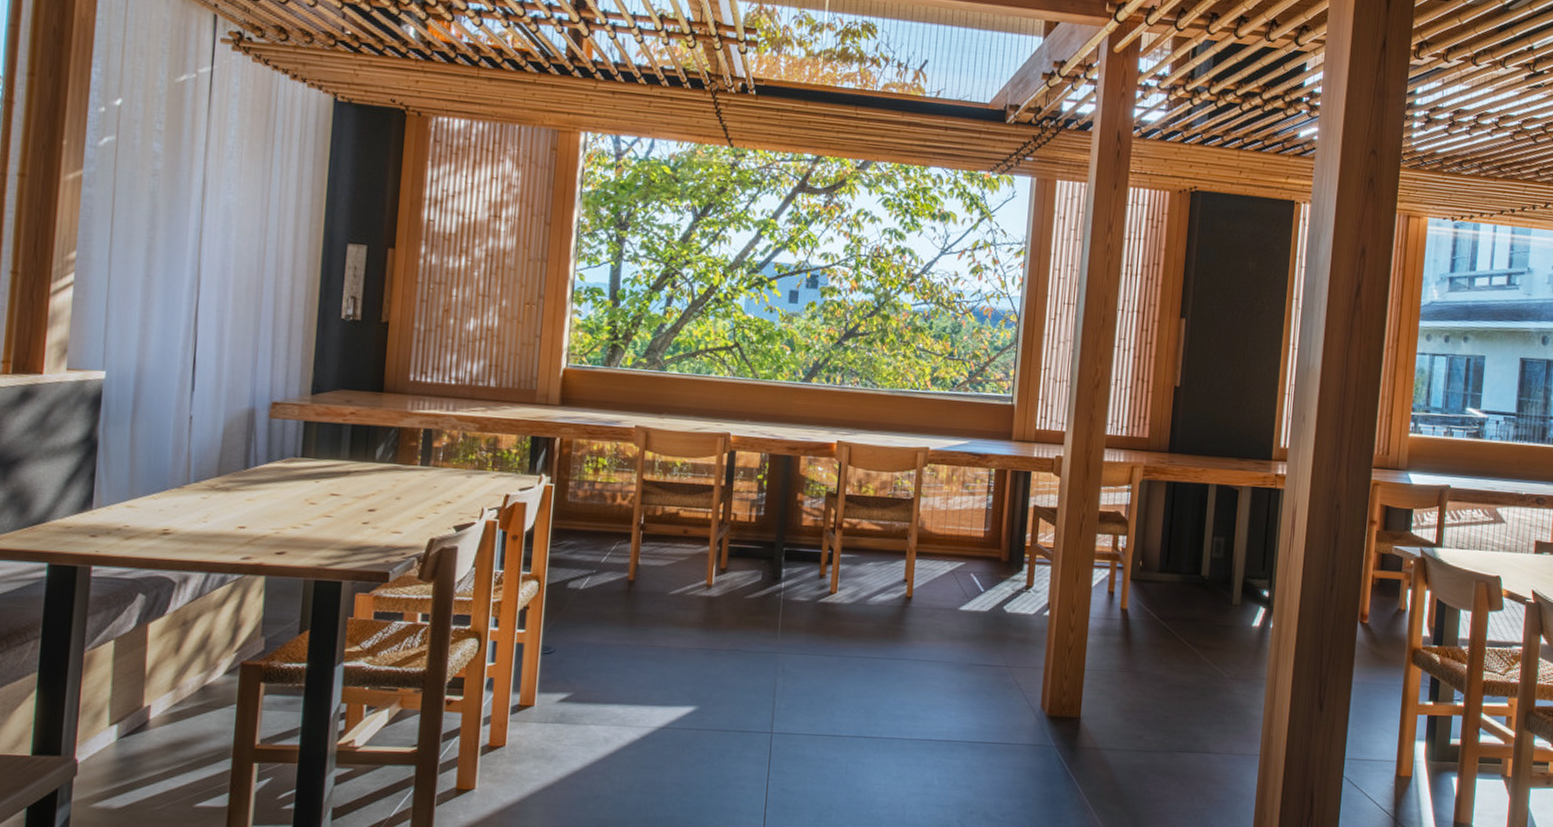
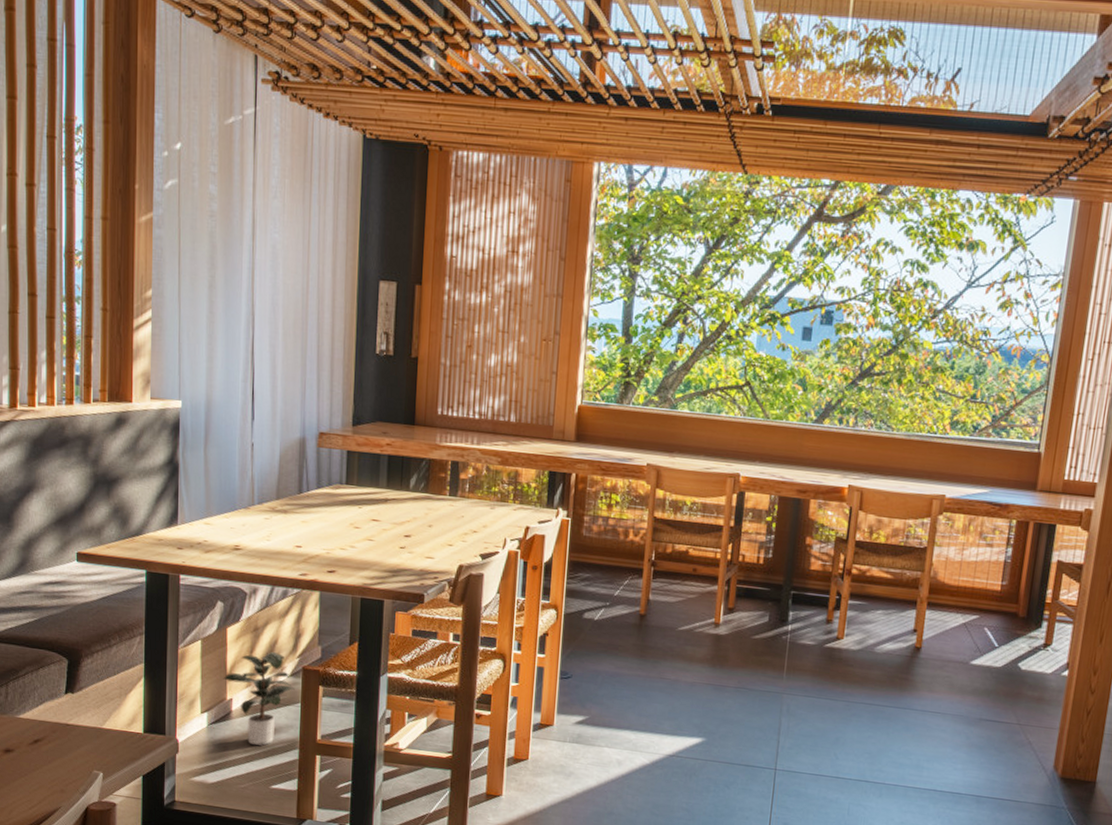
potted plant: none [140,648,230,759] -> present [223,652,295,746]

